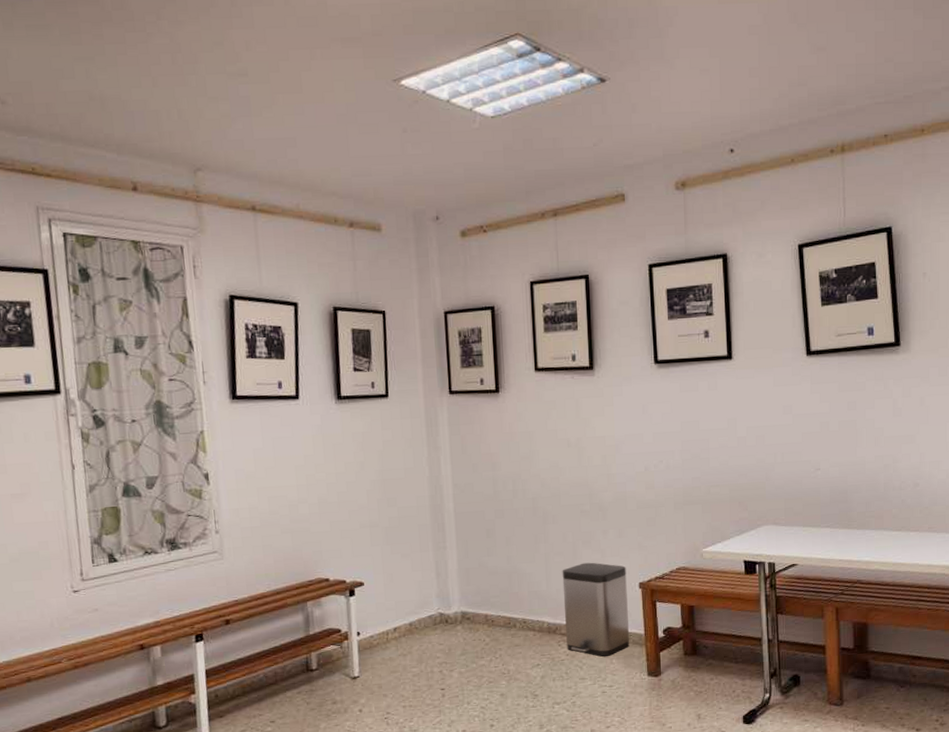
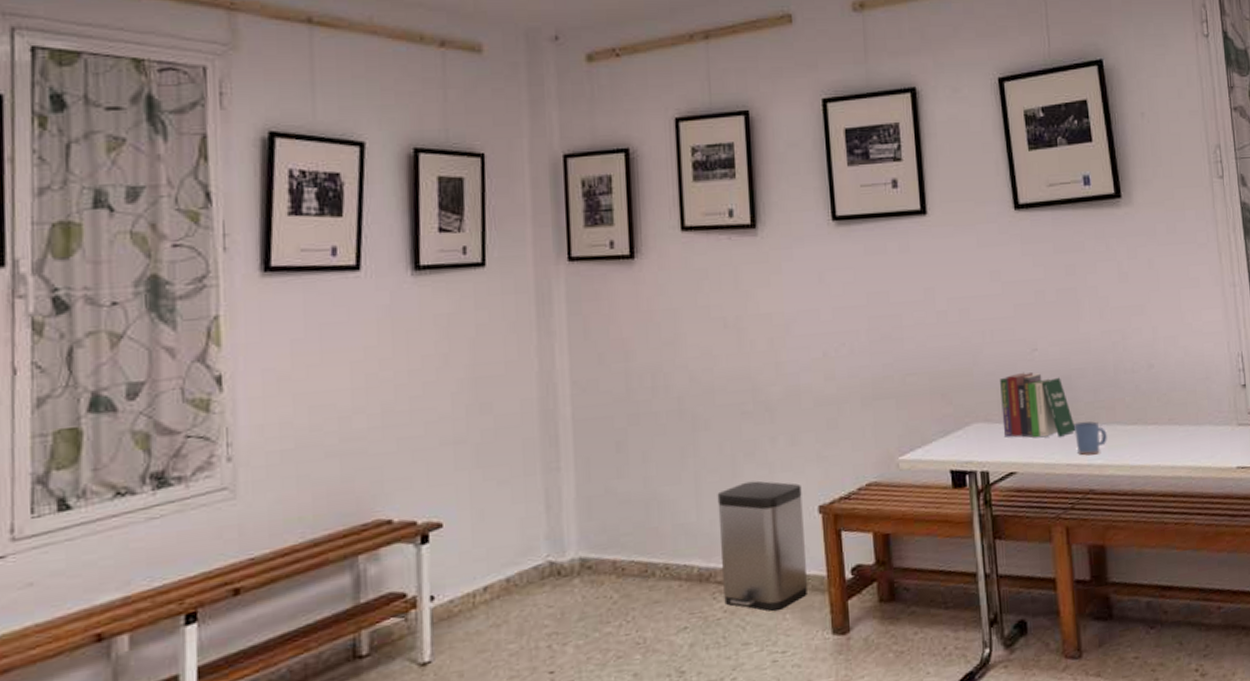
books: none [788,487,849,539] -> present [1000,372,1076,438]
mug: none [847,527,875,553] -> present [1073,421,1107,455]

